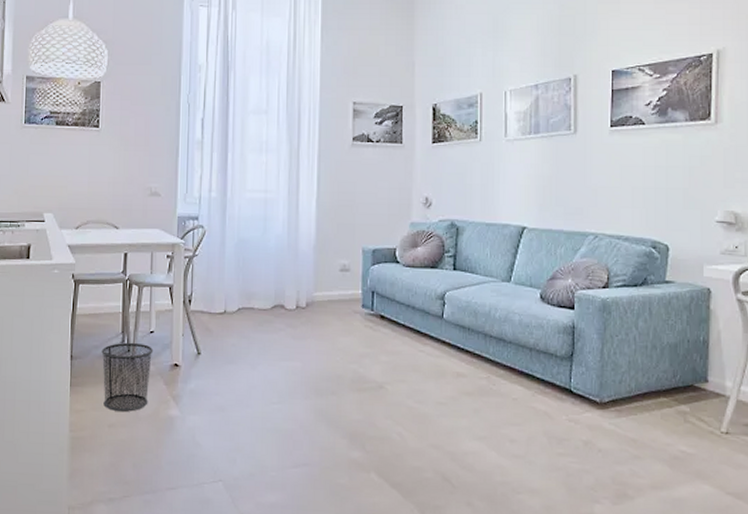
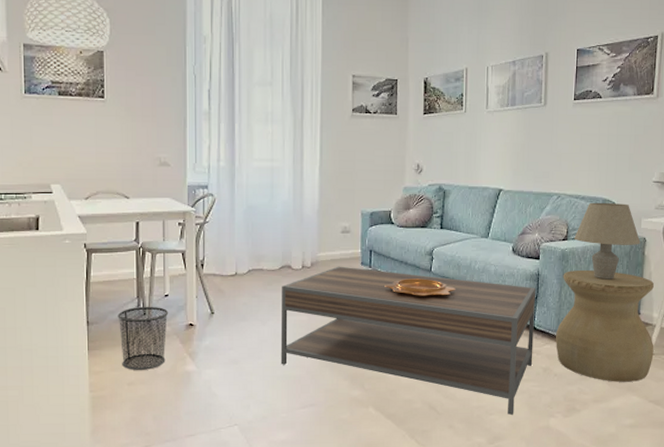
coffee table: none [271,308,572,496] -> present [280,266,536,415]
decorative bowl: none [389,325,472,348] -> present [385,278,456,297]
side table: none [598,323,729,467] -> present [556,269,654,382]
table lamp: none [617,244,704,337] -> present [574,202,641,280]

